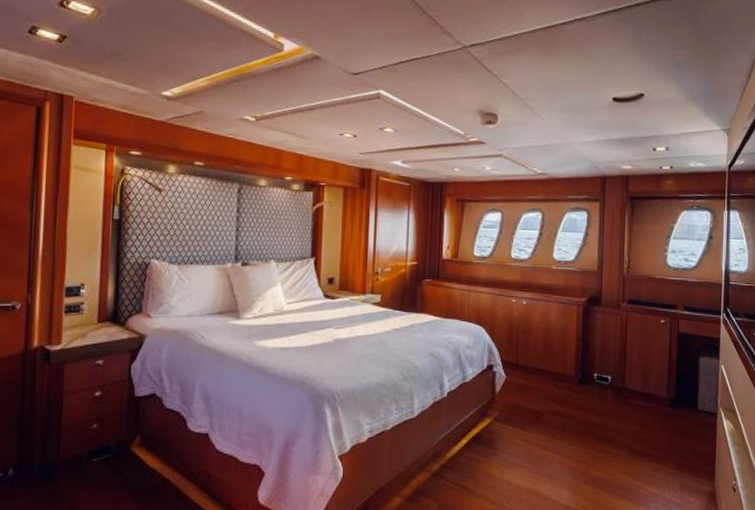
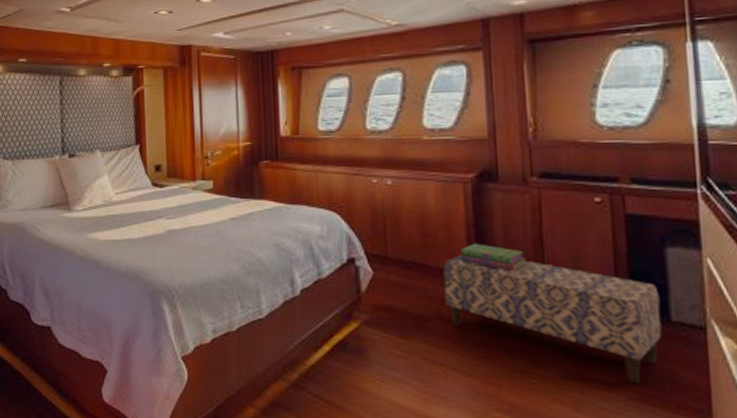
bench: none [556,363,693,456] -> present [443,255,662,384]
stack of books: none [570,353,614,374] -> present [460,243,526,271]

